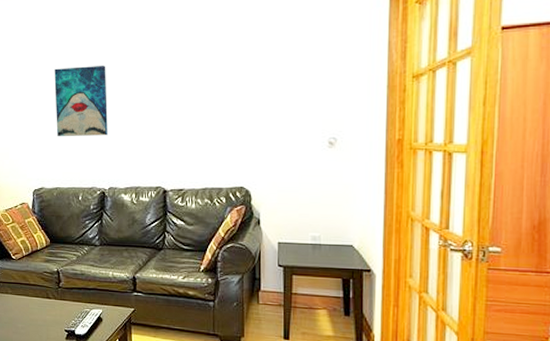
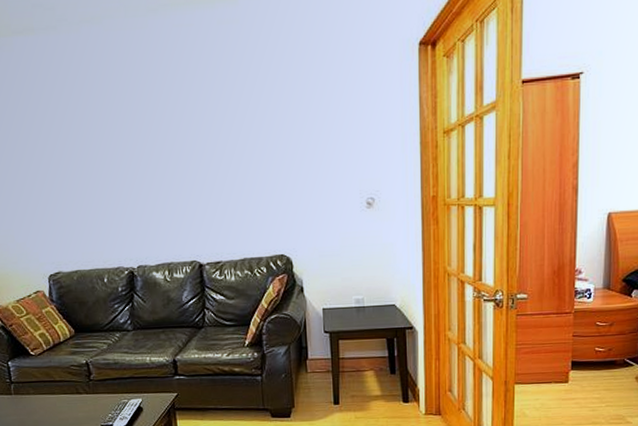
wall art: present [54,66,108,137] -> none [60,129,131,213]

